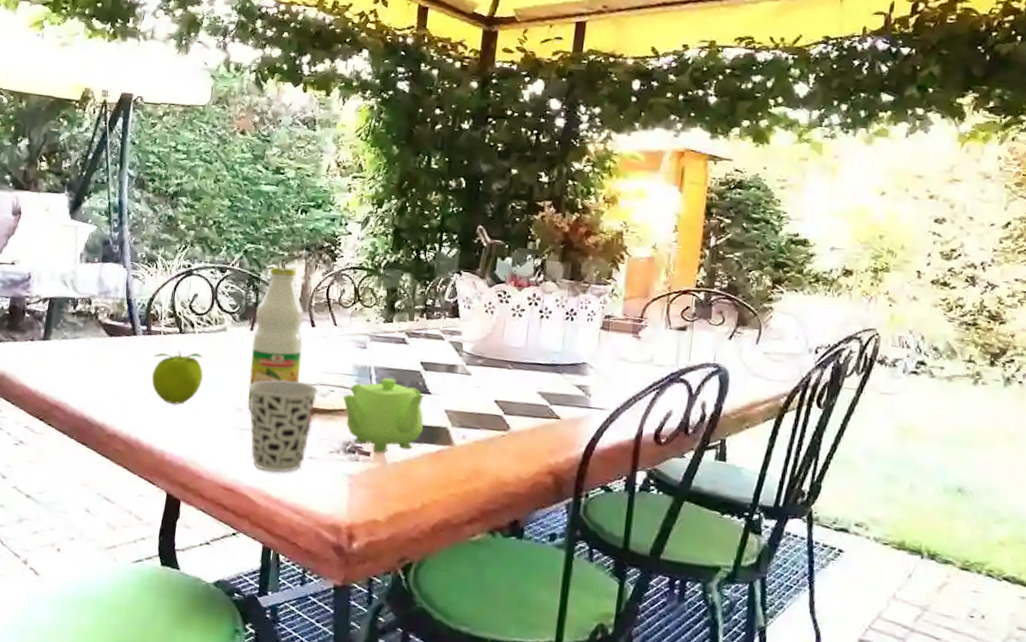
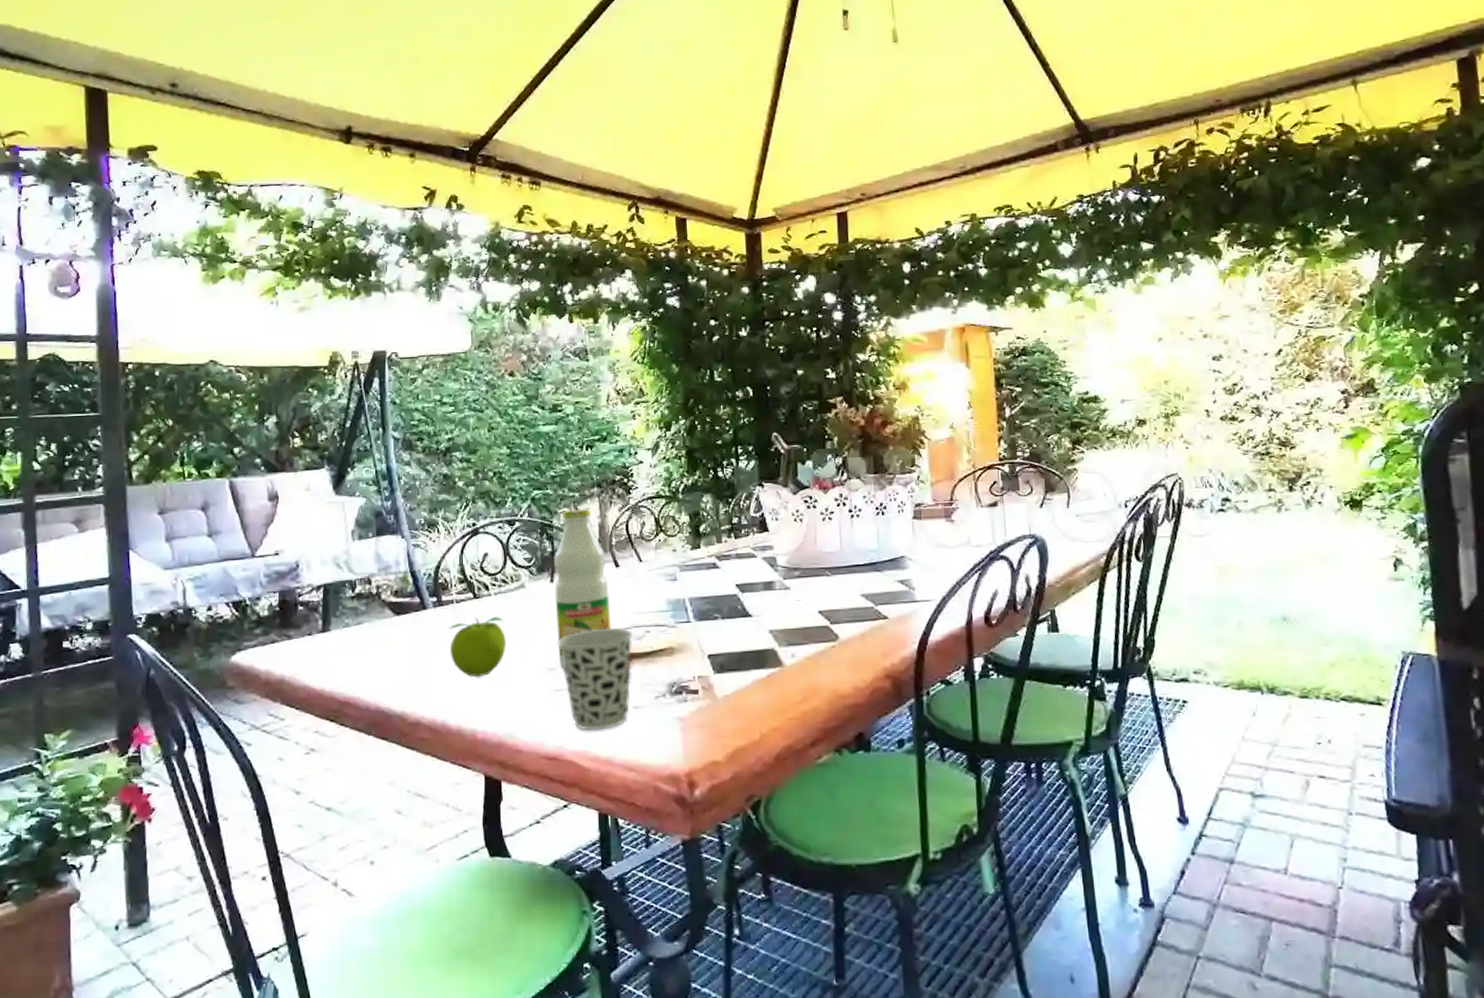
teapot: present [343,378,425,453] -> none [660,607,749,688]

